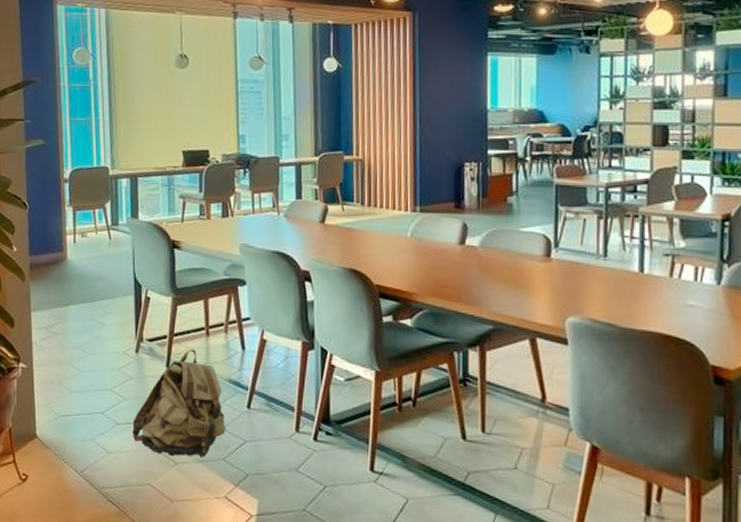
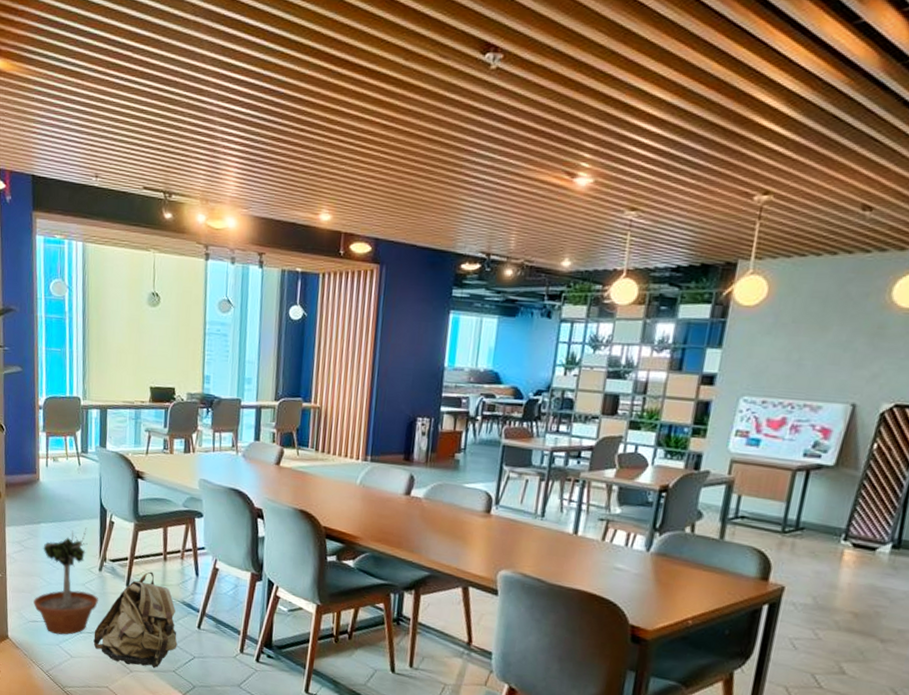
potted tree: none [64,306,137,429] -> present [33,527,99,635]

